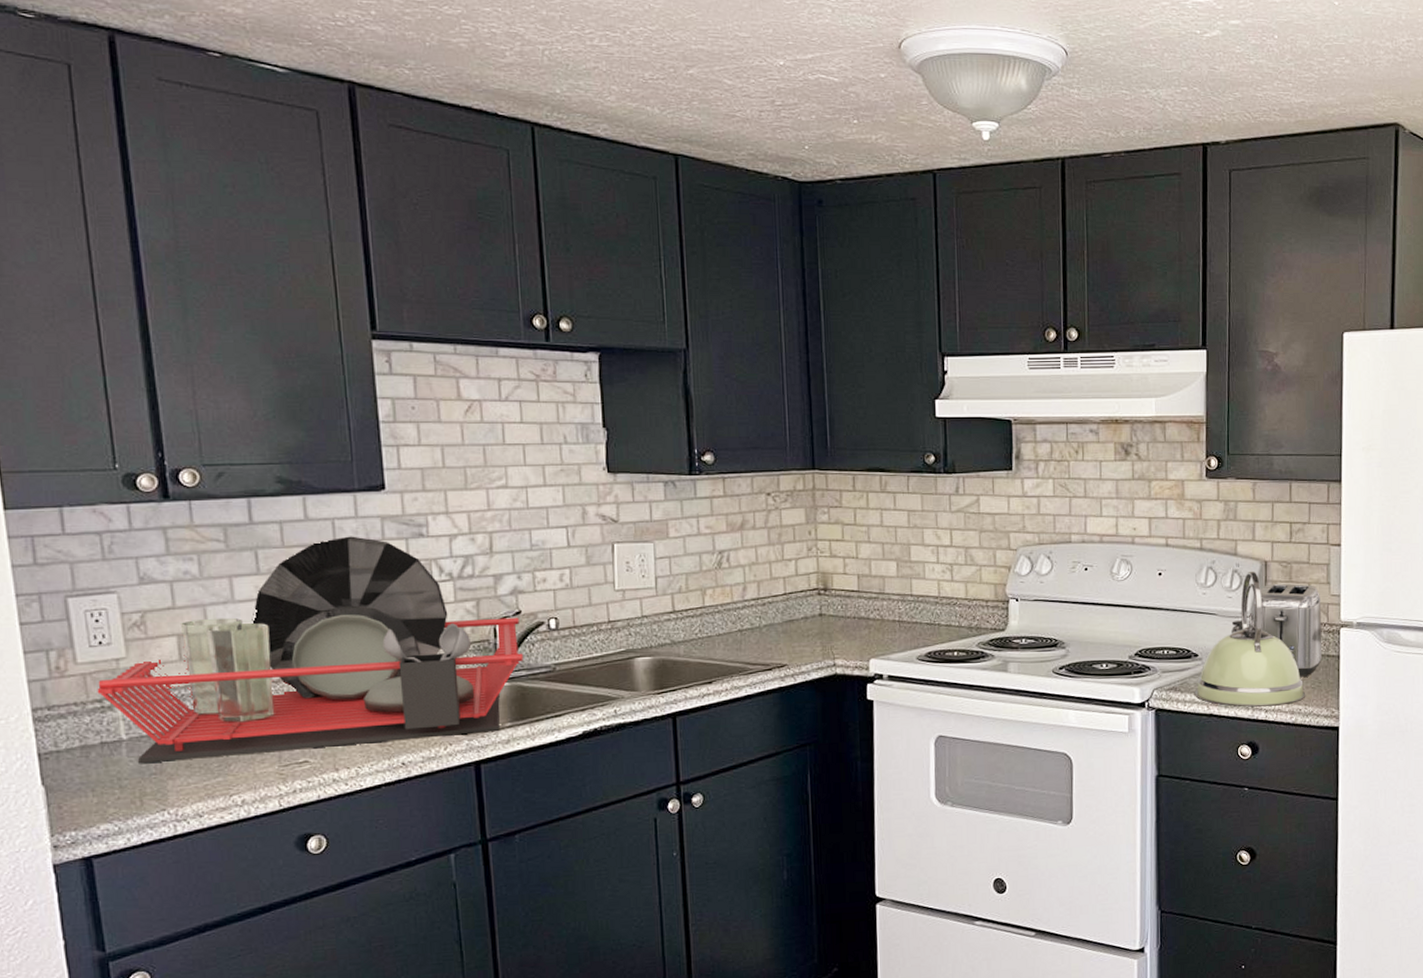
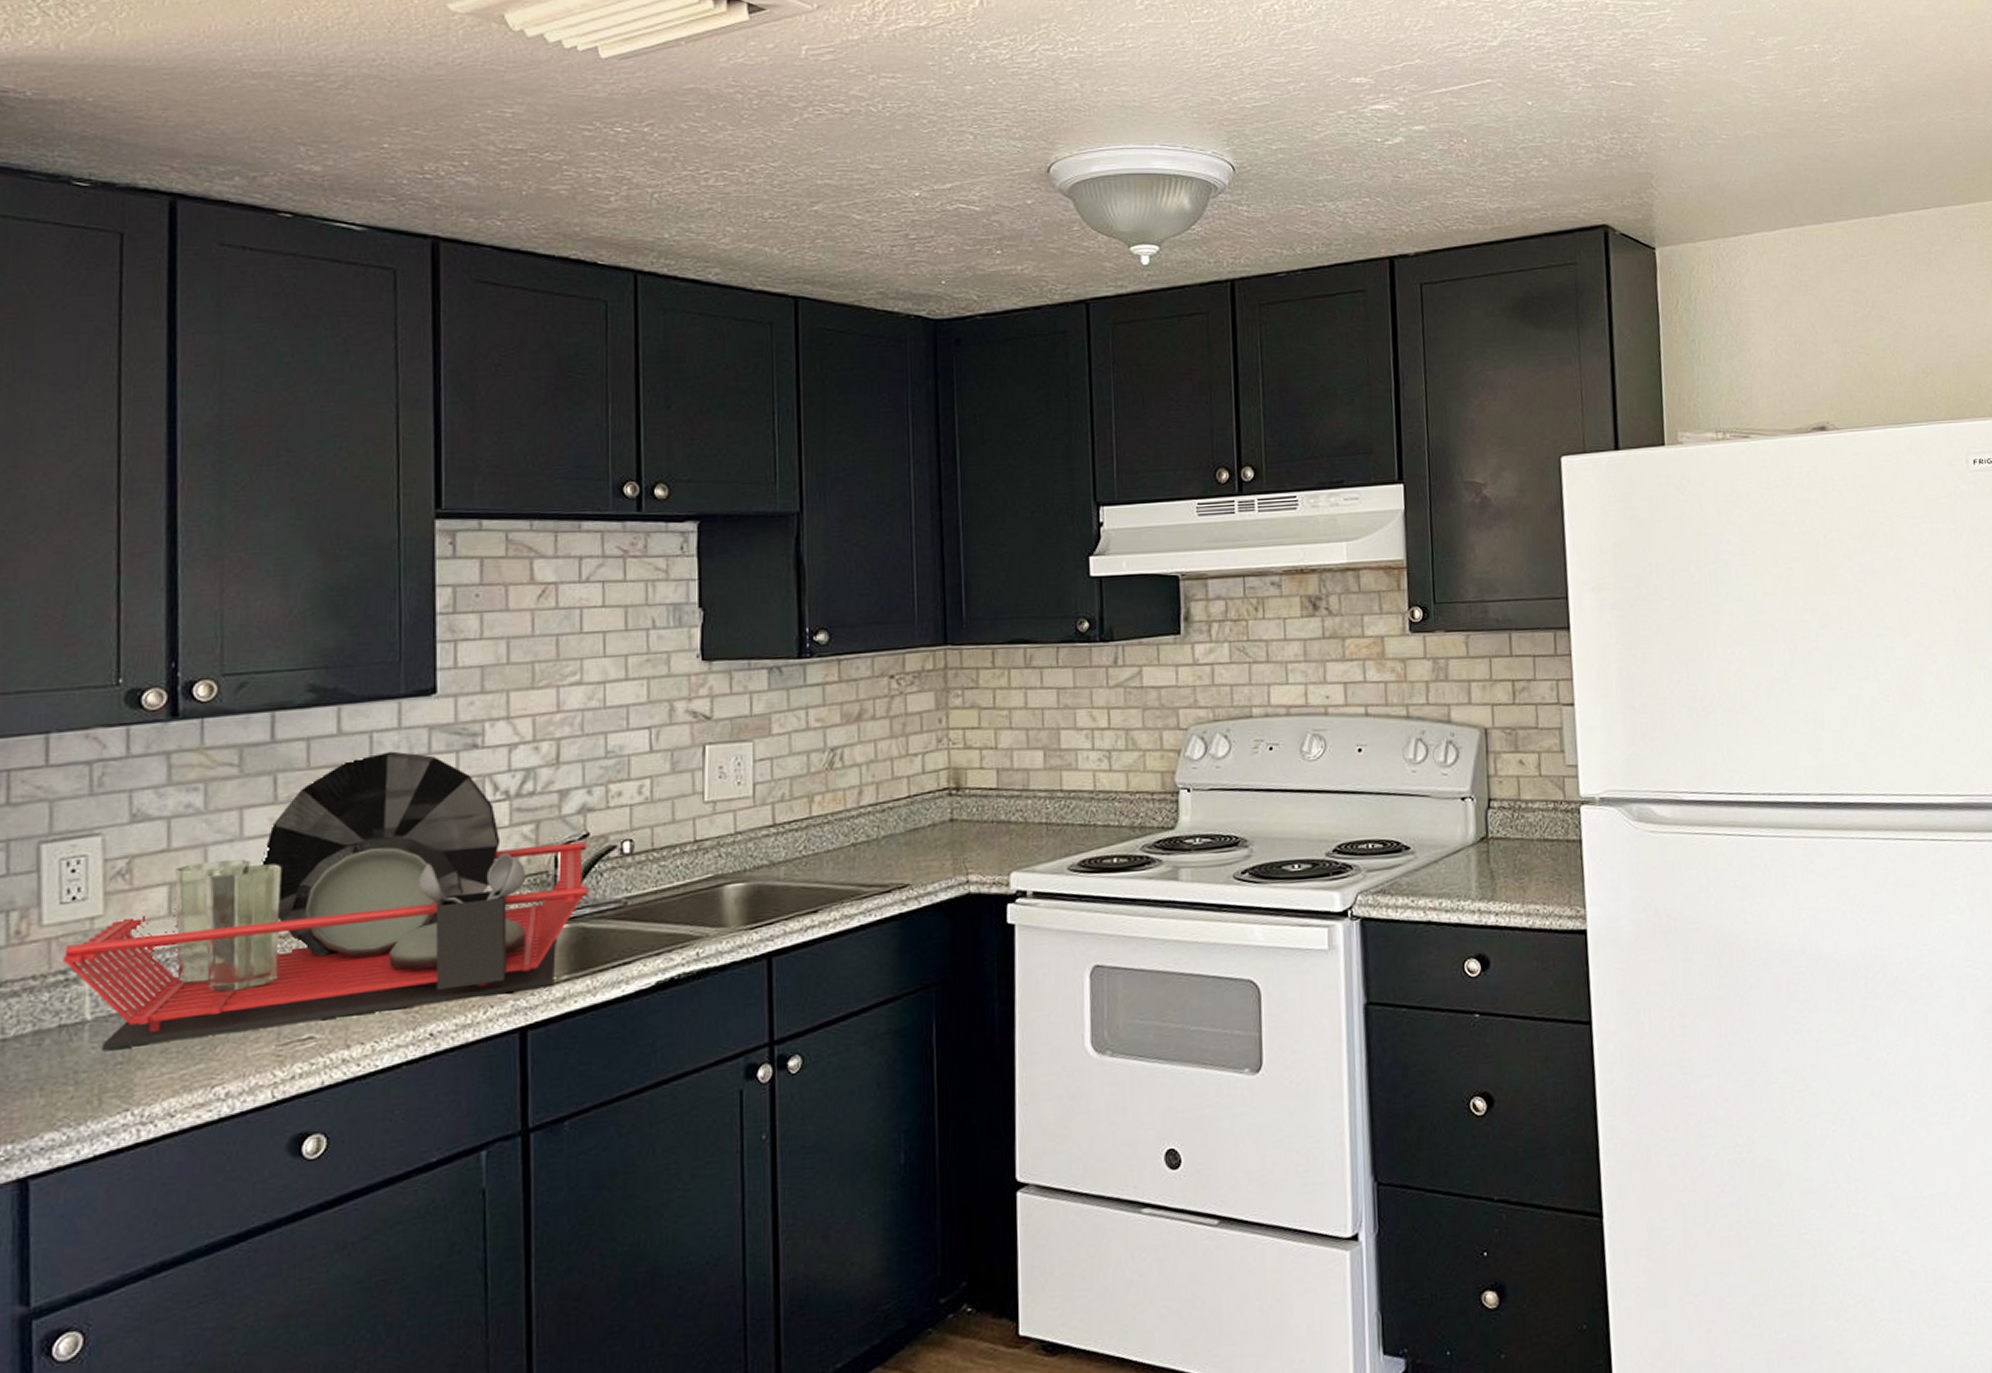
kettle: present [1195,571,1305,708] -> none [1408,740,1543,911]
toaster: present [1252,583,1323,678] -> none [1472,754,1561,870]

